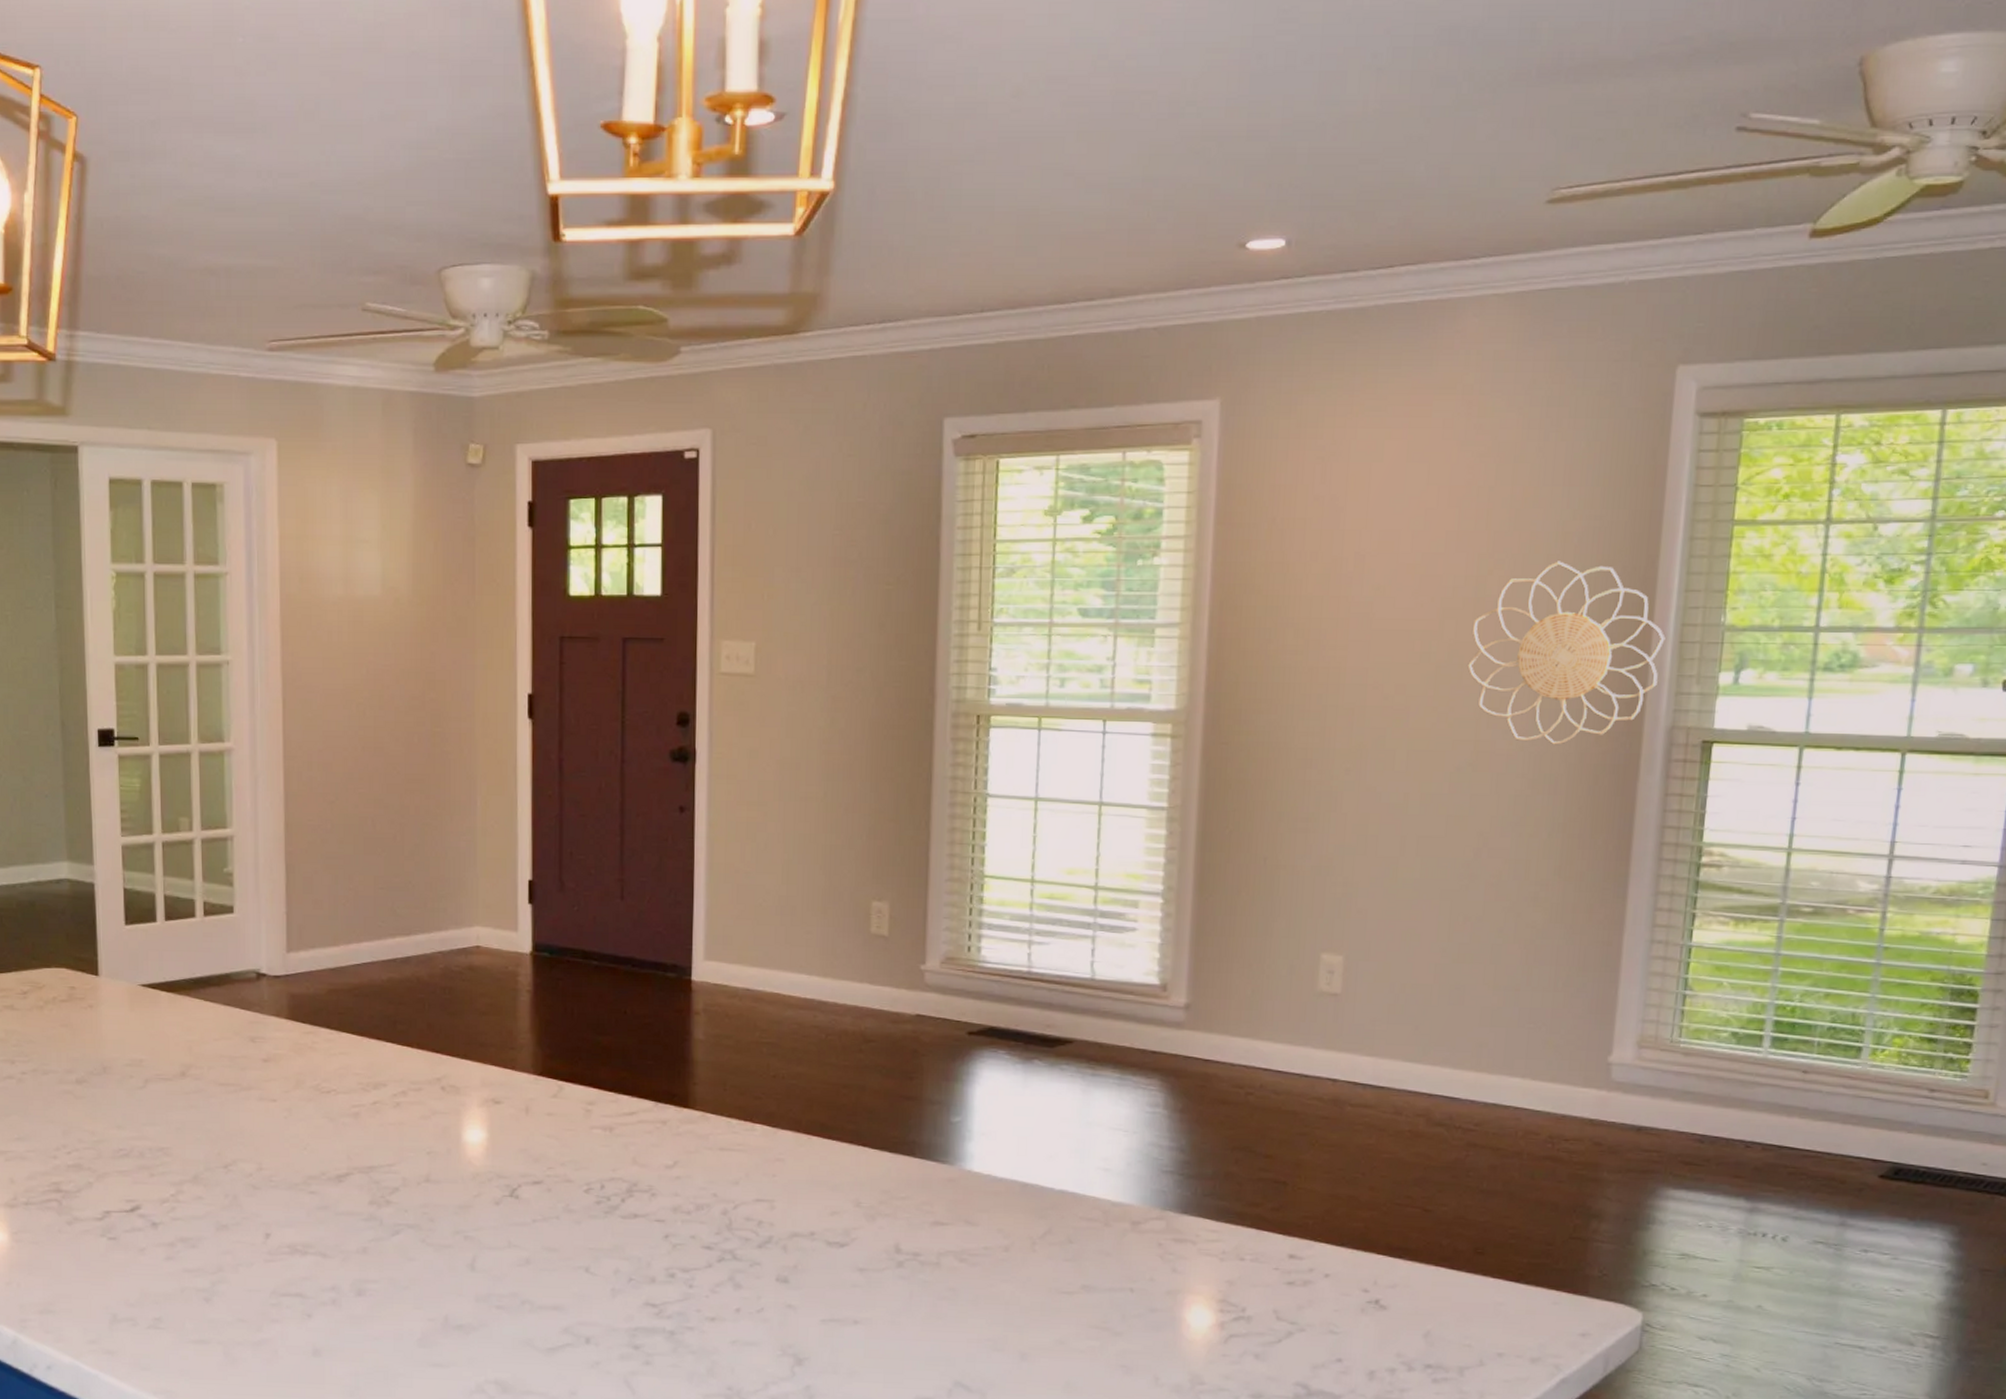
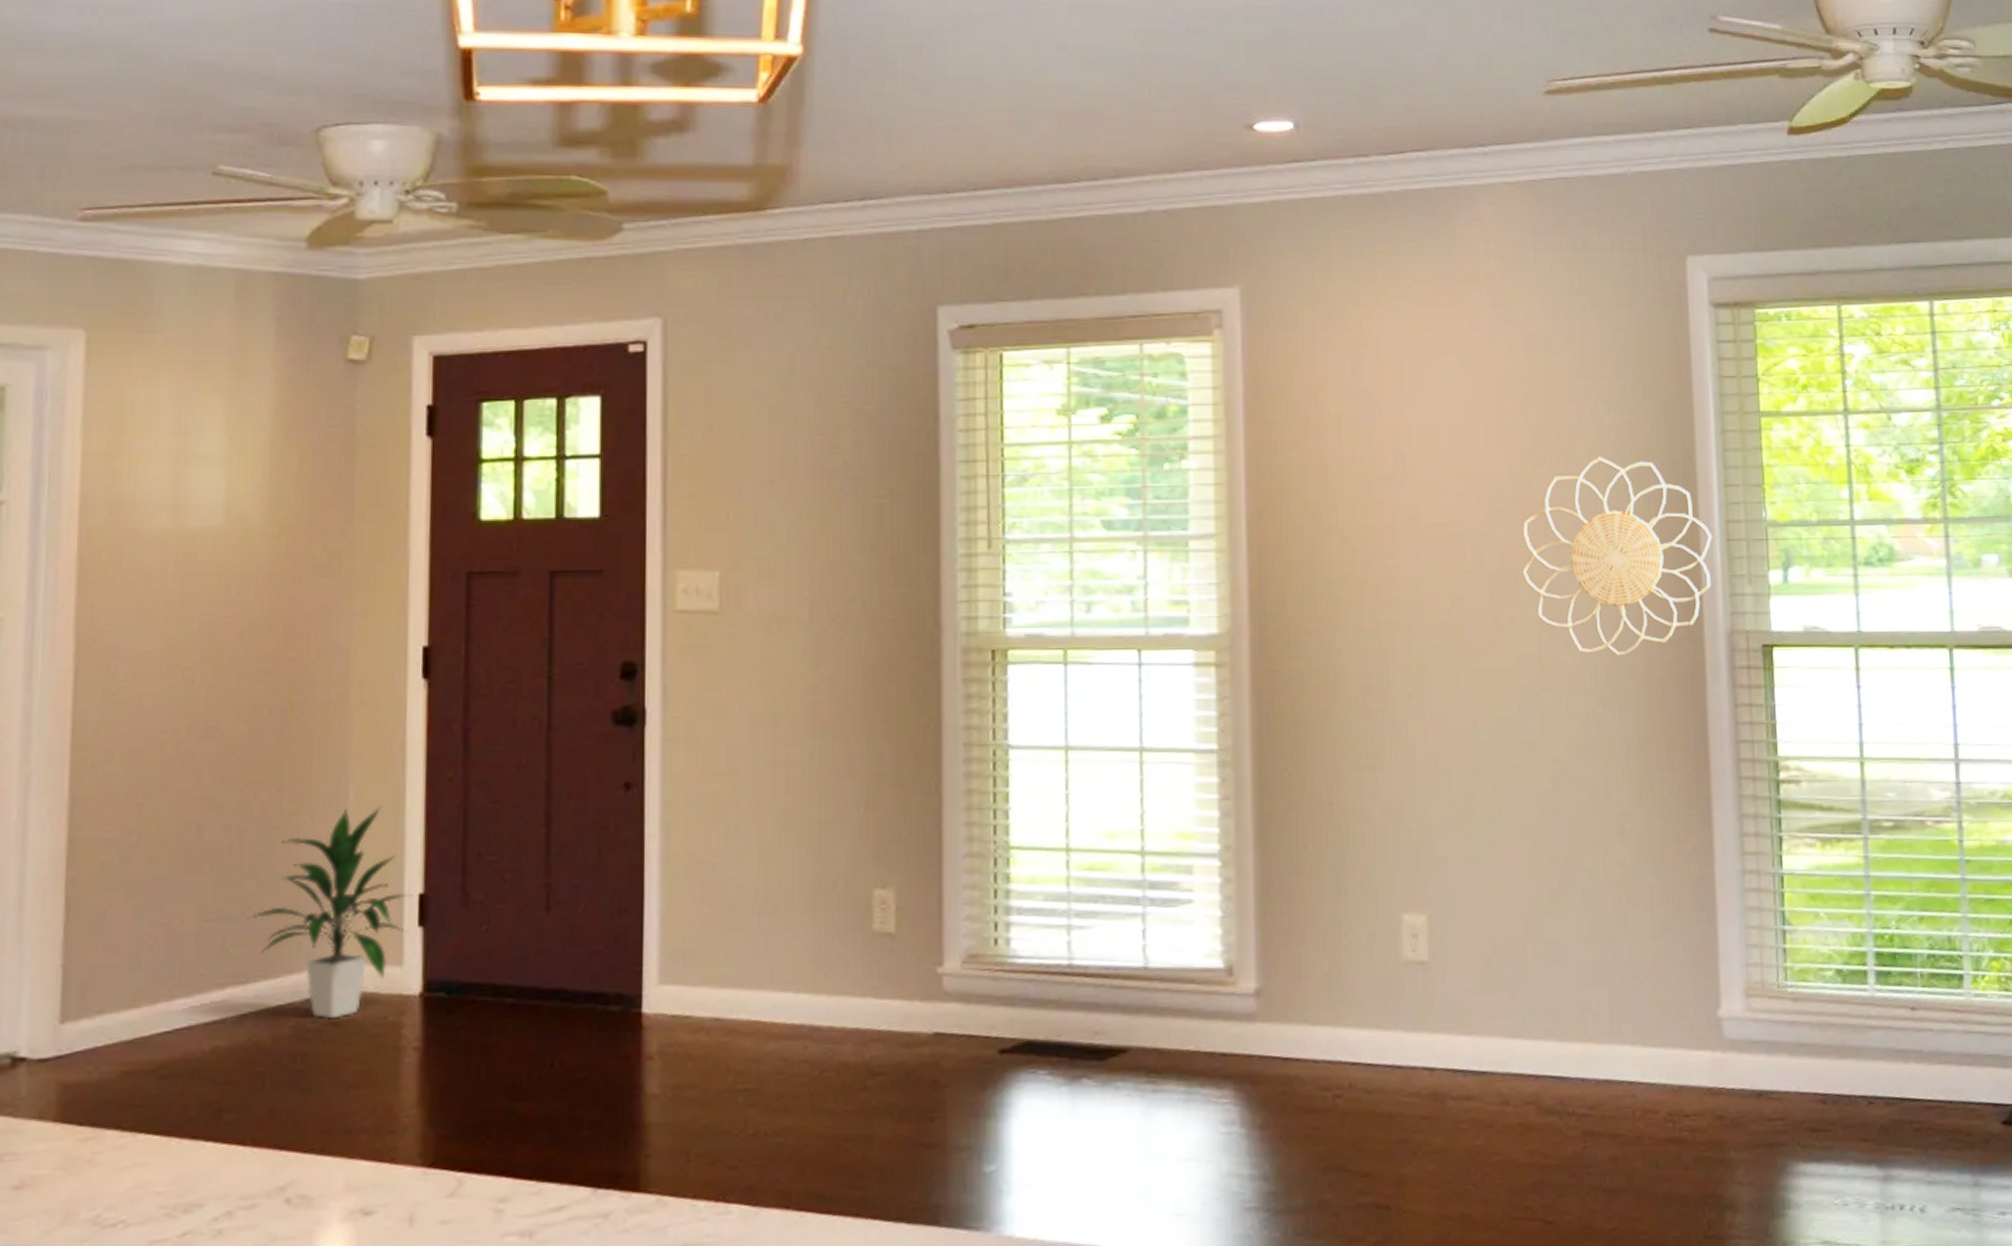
indoor plant: none [409,813,523,966] -> present [248,807,412,1020]

